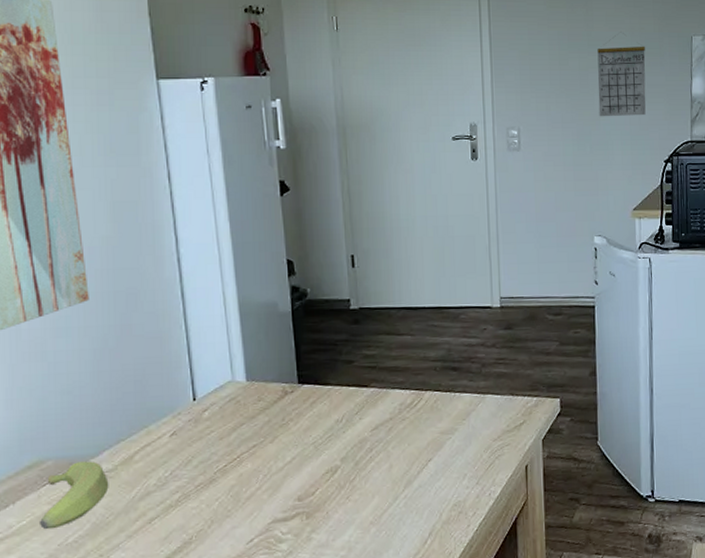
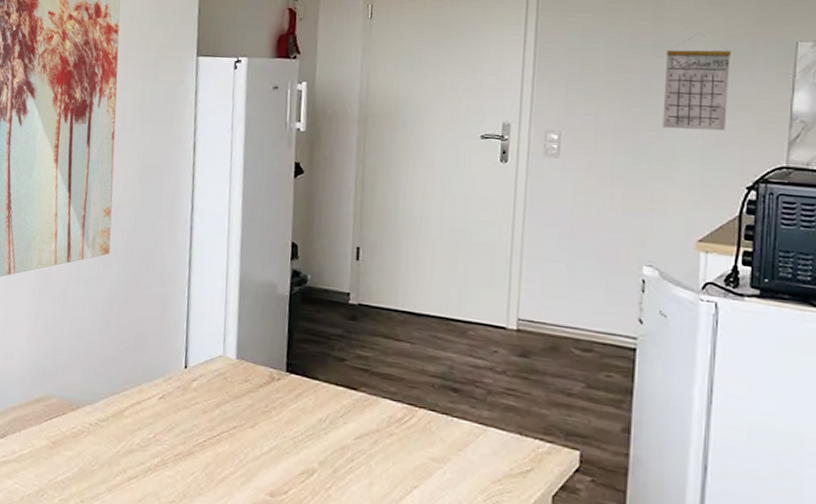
banana: present [40,461,109,530] -> none [37,405,100,465]

